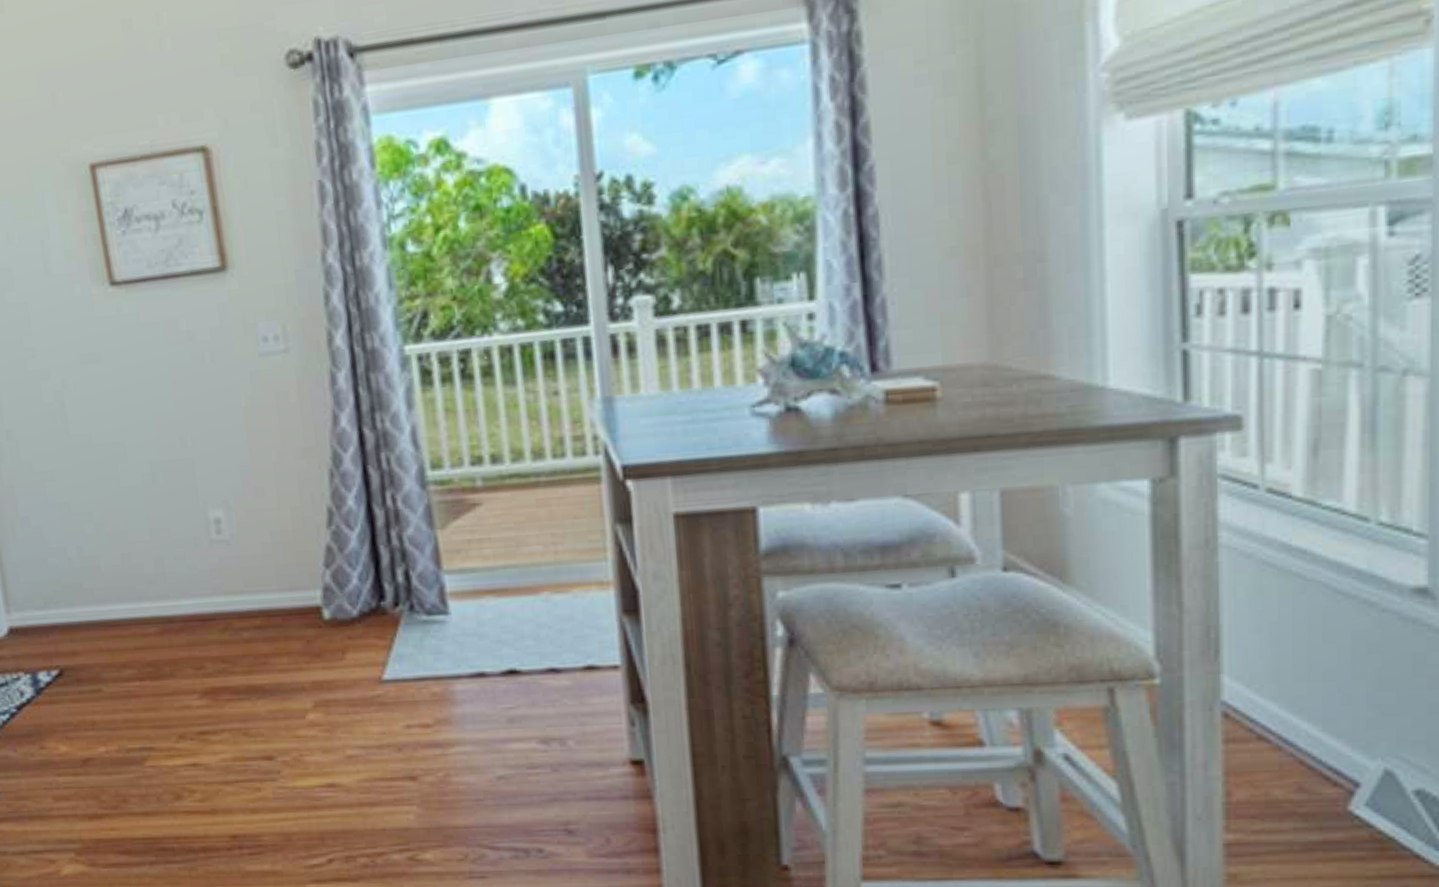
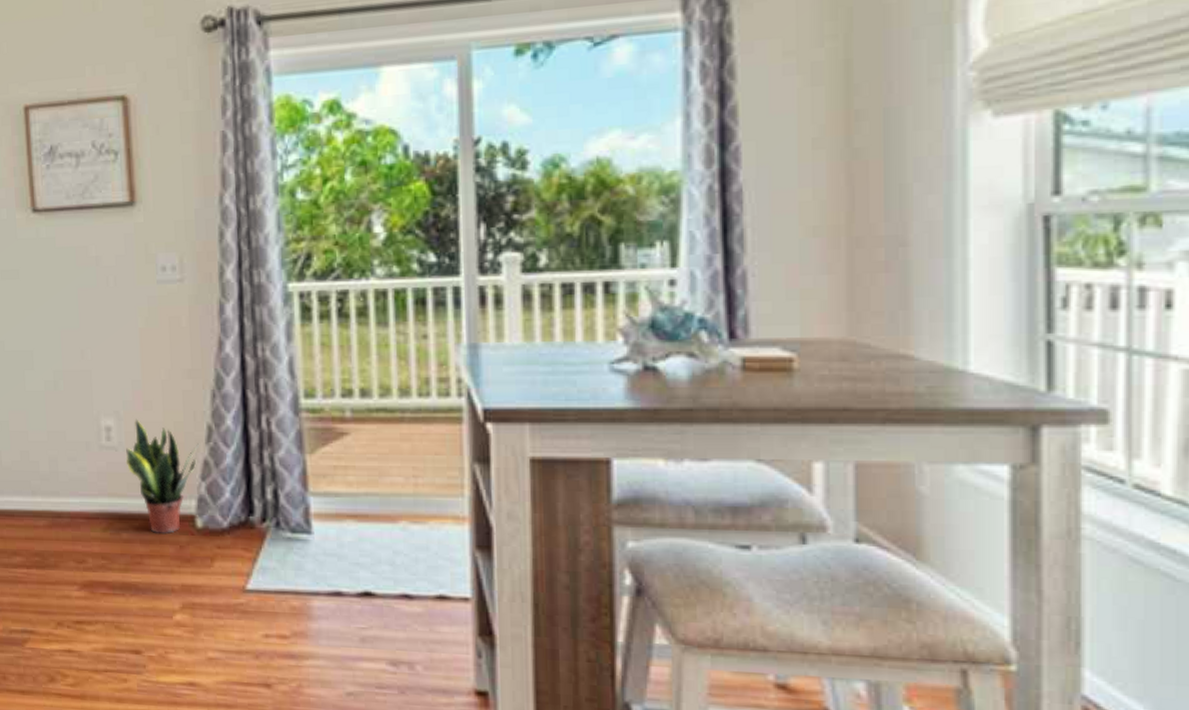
potted plant: none [239,507,321,631] -> present [126,418,200,535]

